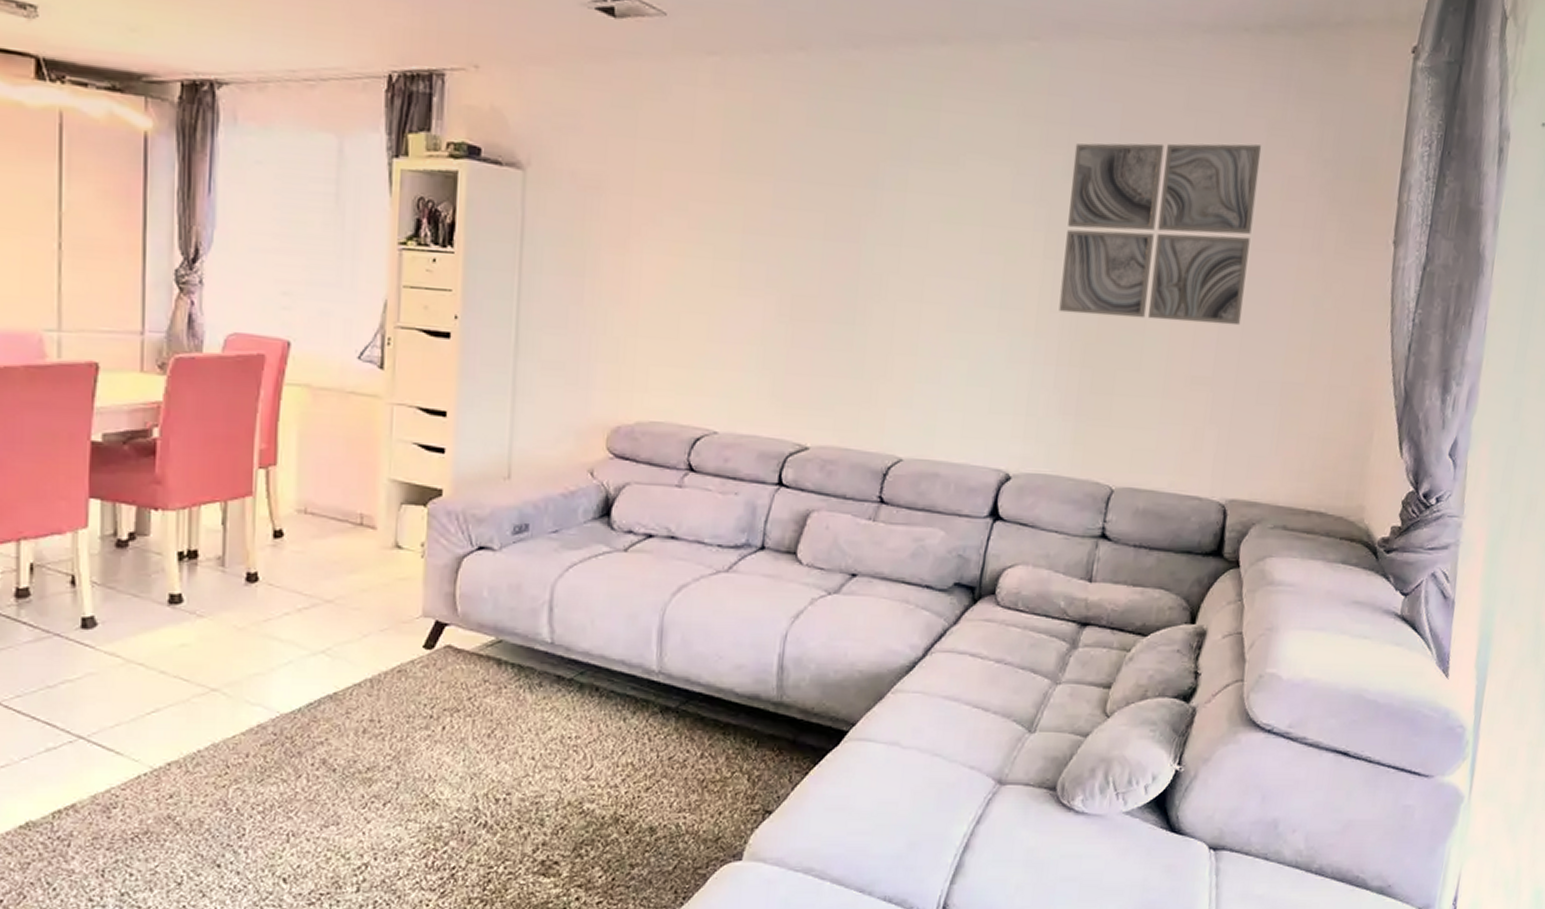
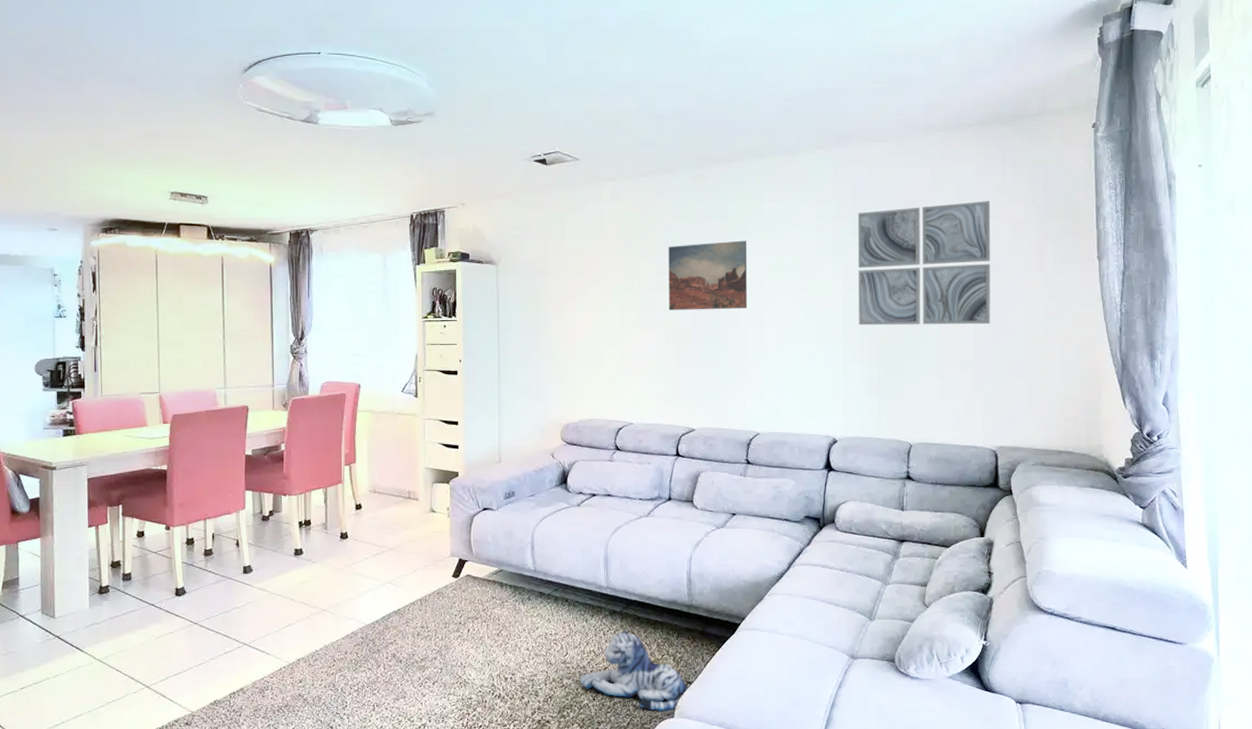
plush toy: none [607,733,768,852] -> present [579,629,690,712]
wall art: none [785,166,911,273] -> present [668,240,748,310]

